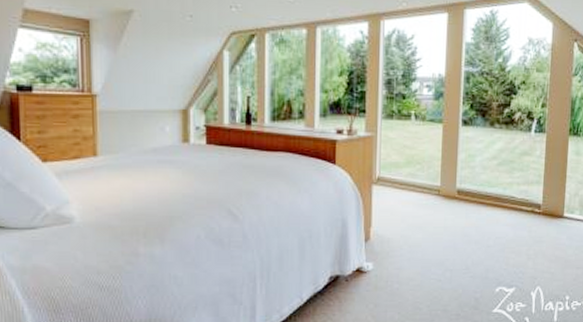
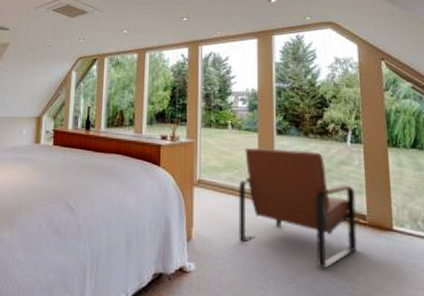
armchair: none [418,140,534,257] -> present [239,147,357,268]

